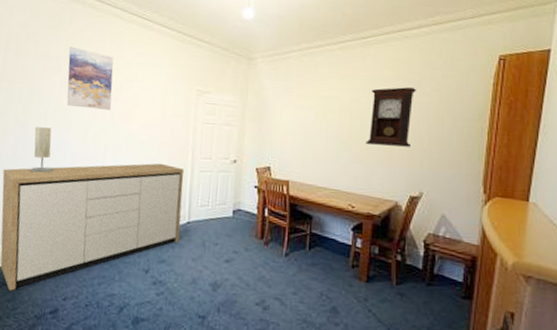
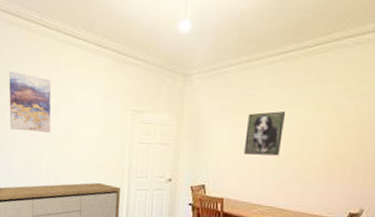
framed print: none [307,96,346,139] -> present [244,111,286,156]
pendulum clock: present [366,87,416,147] -> none [305,99,365,163]

